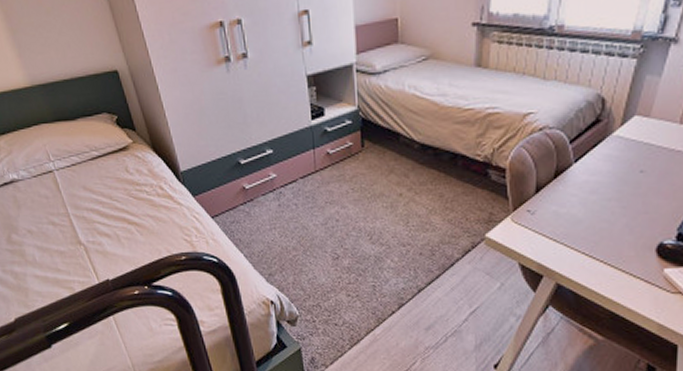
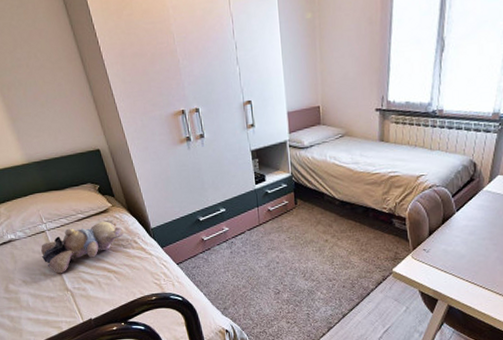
teddy bear: none [48,159,148,224] -> present [41,219,125,274]

